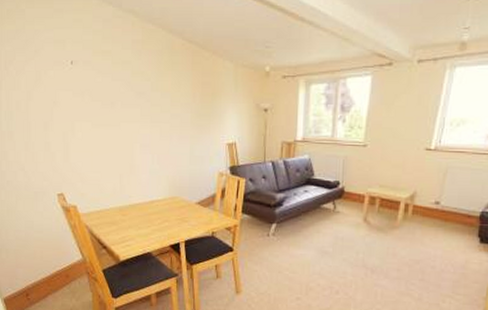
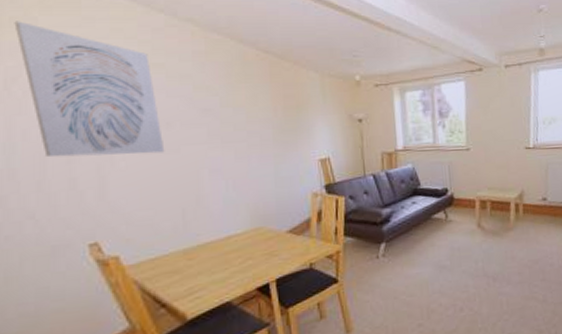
wall art: none [10,13,109,128] -> present [14,21,165,158]

